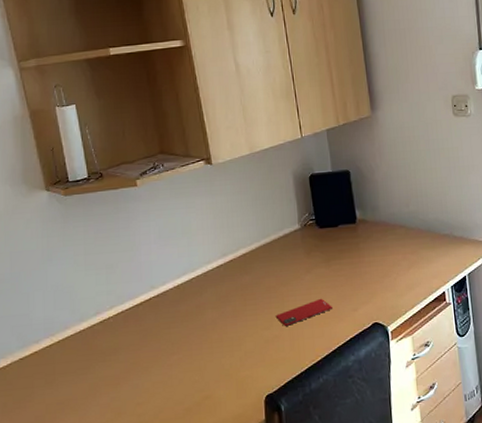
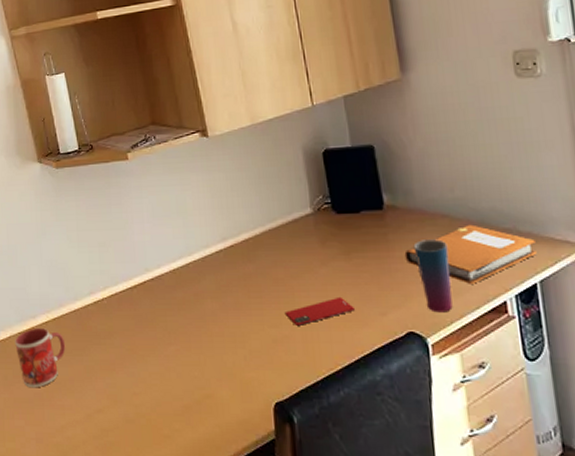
mug: none [16,351,70,412] -> present [15,328,66,388]
notebook: none [372,232,466,280] -> present [404,224,537,284]
cup: none [378,245,407,305] -> present [413,239,453,313]

